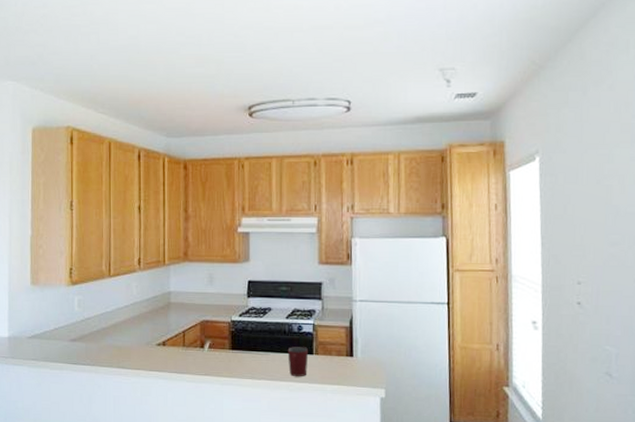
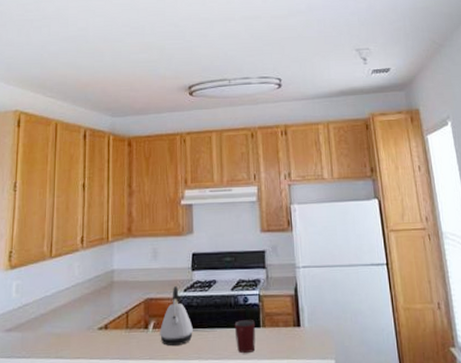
kettle: none [215,311,247,365] -> present [160,286,193,346]

